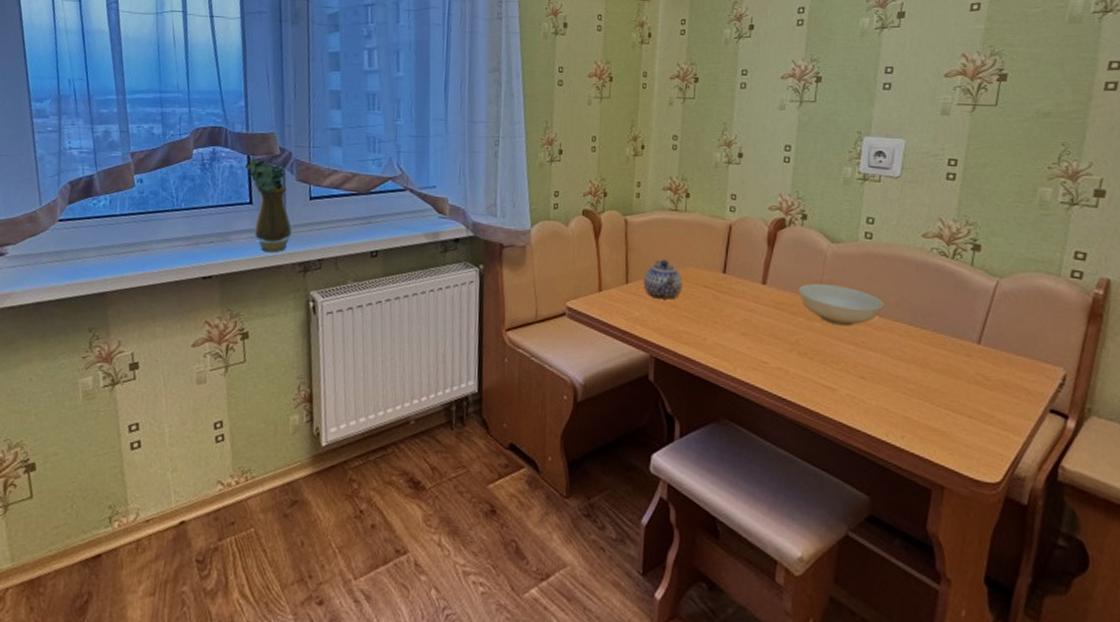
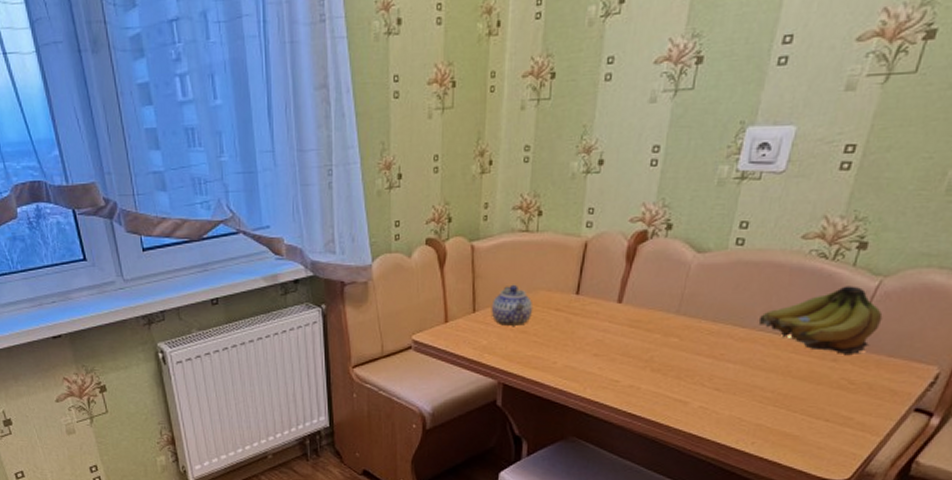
vase: present [244,157,293,253] -> none [71,210,131,308]
bowl: present [798,283,884,326] -> none [656,298,749,339]
fruit: none [893,283,1005,350] -> present [758,286,883,354]

